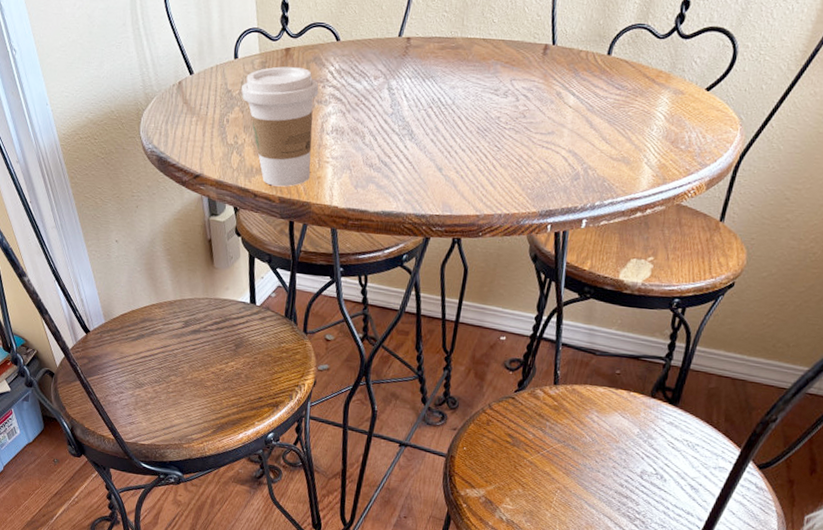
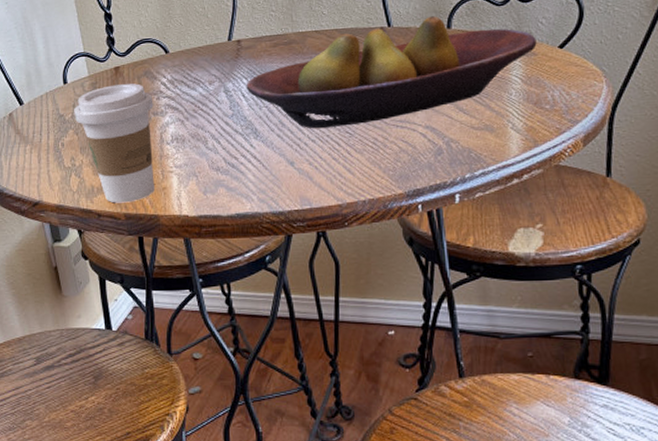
fruit bowl: none [408,40,688,140] -> present [246,16,537,128]

